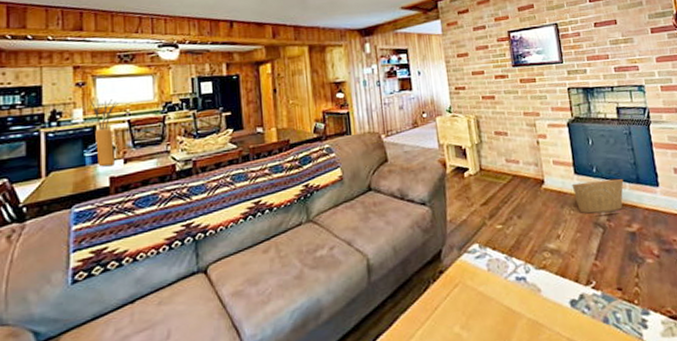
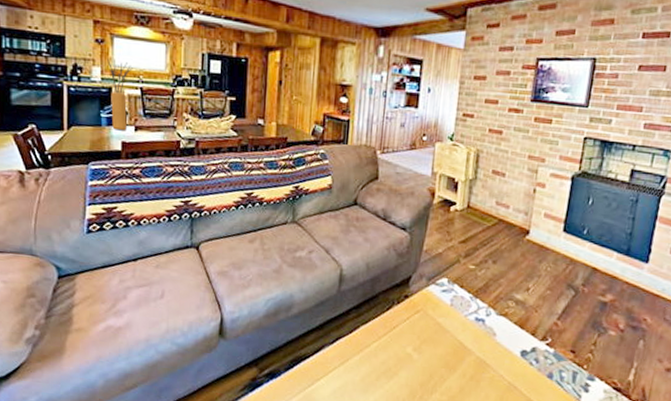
basket: present [571,178,624,214] -> none [556,241,613,278]

